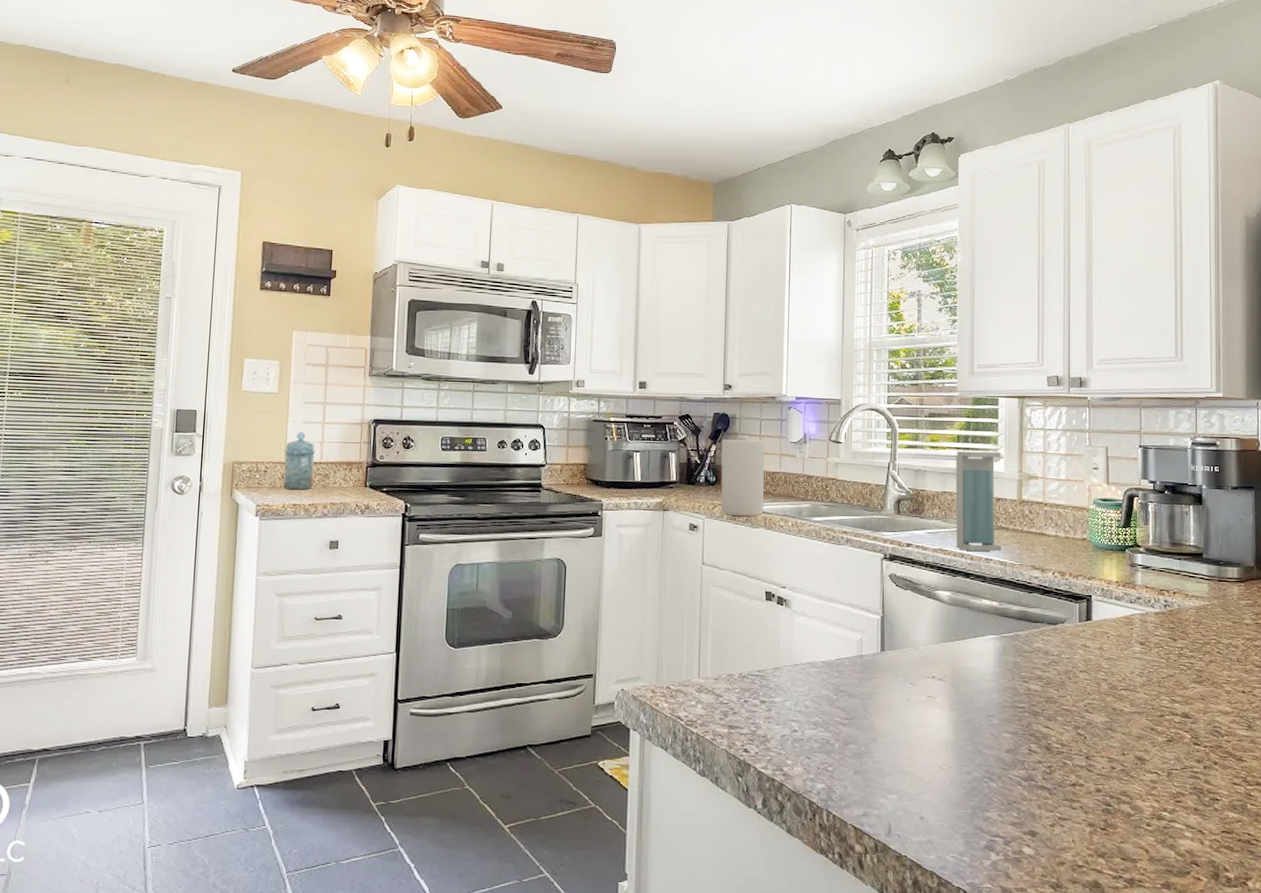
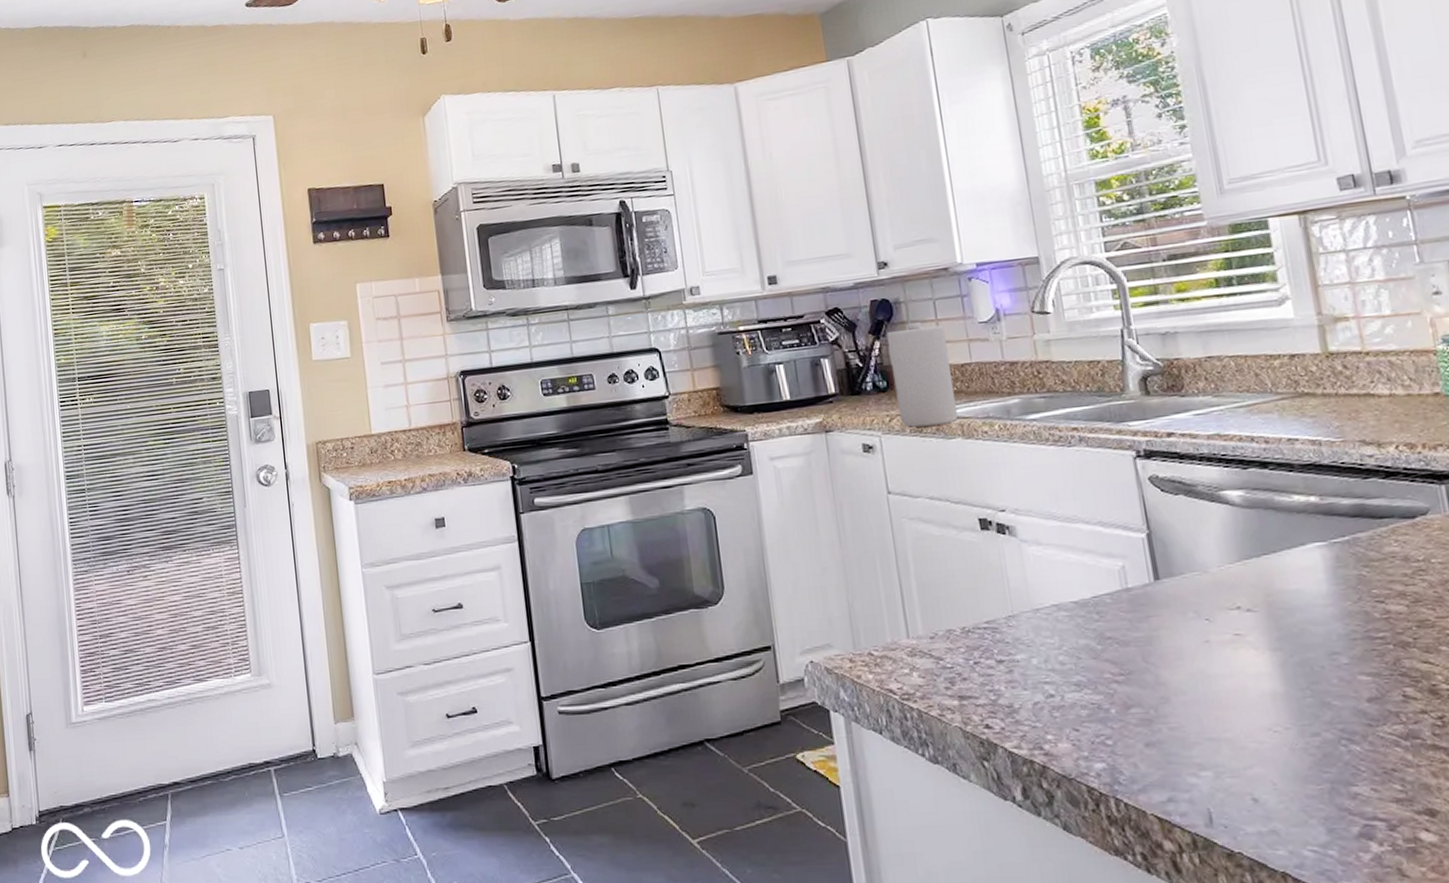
canister: present [283,432,316,490] -> none [368,397,406,466]
soap dispenser: present [955,451,1002,552] -> none [1218,292,1311,433]

